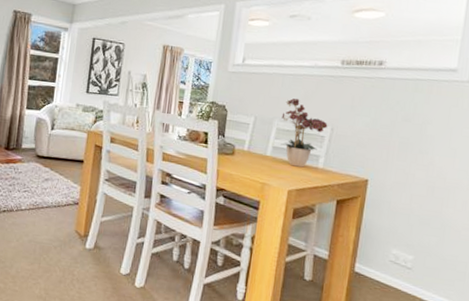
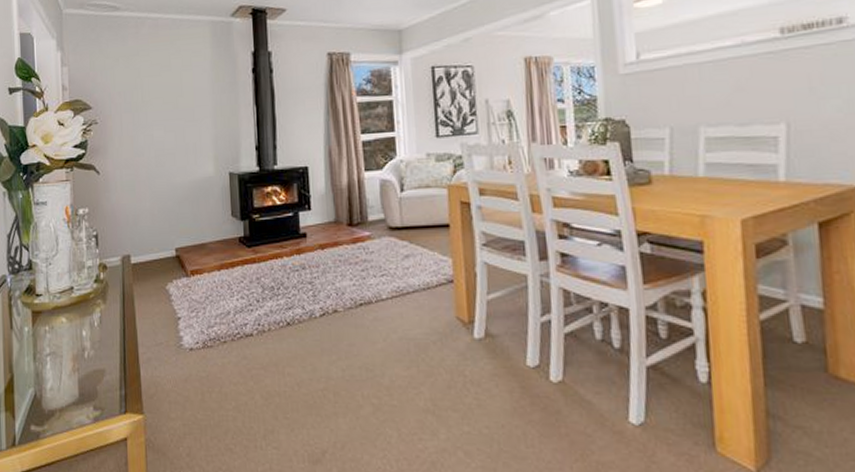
flower arrangement: present [281,98,328,168] -> none [708,93,780,187]

